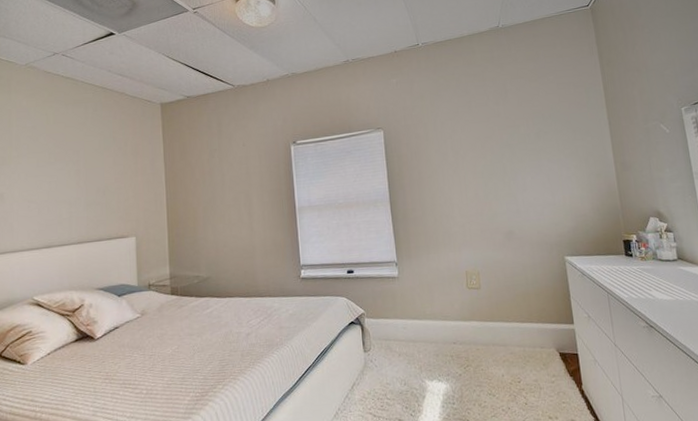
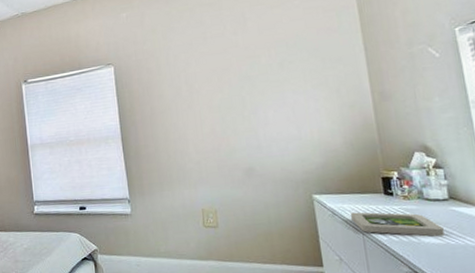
picture frame: none [597,272,674,294] -> present [351,212,444,237]

